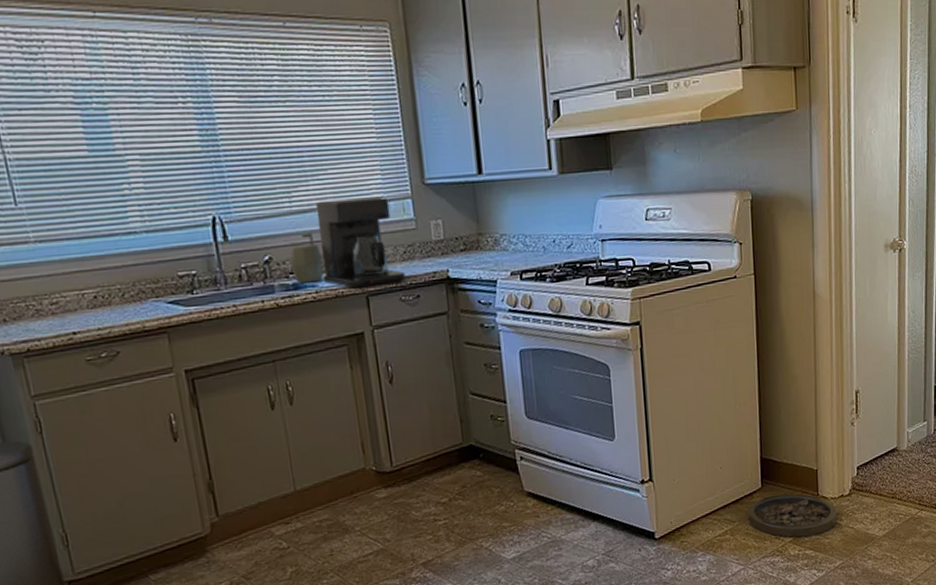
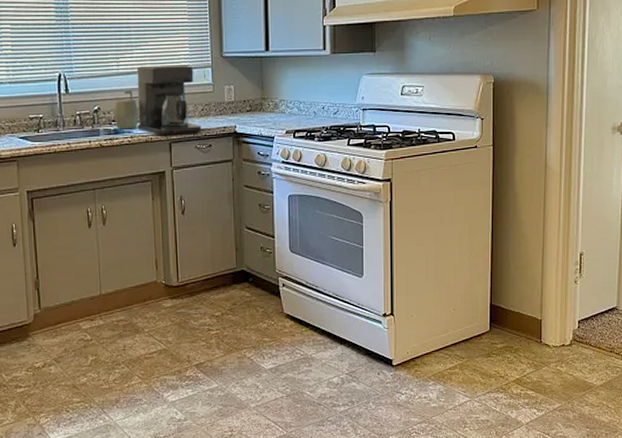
pet bowl: present [748,493,837,538] -> none [477,338,558,378]

